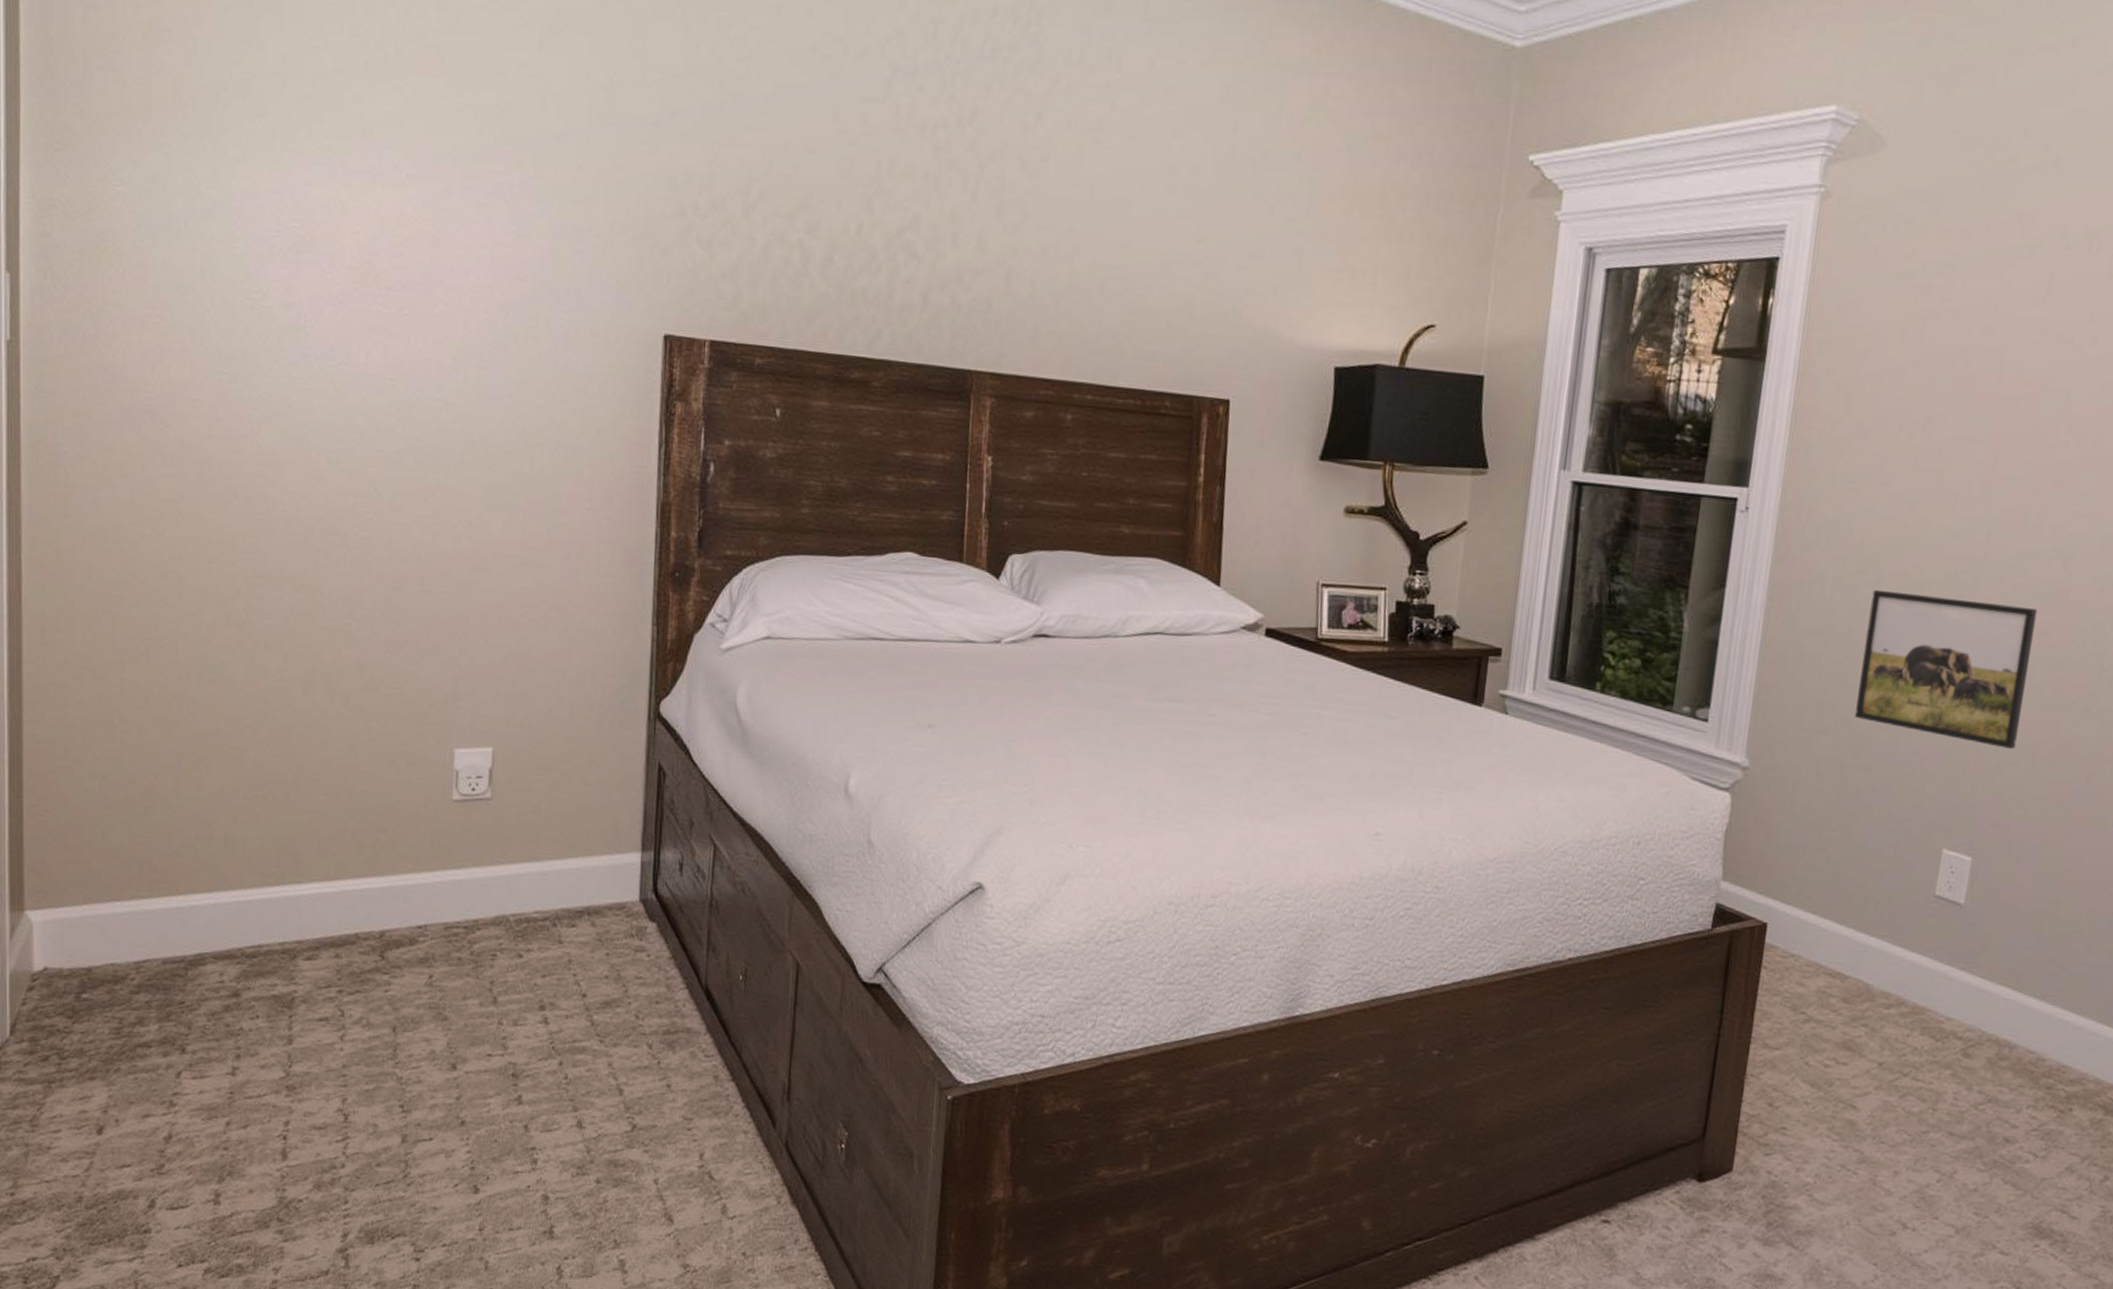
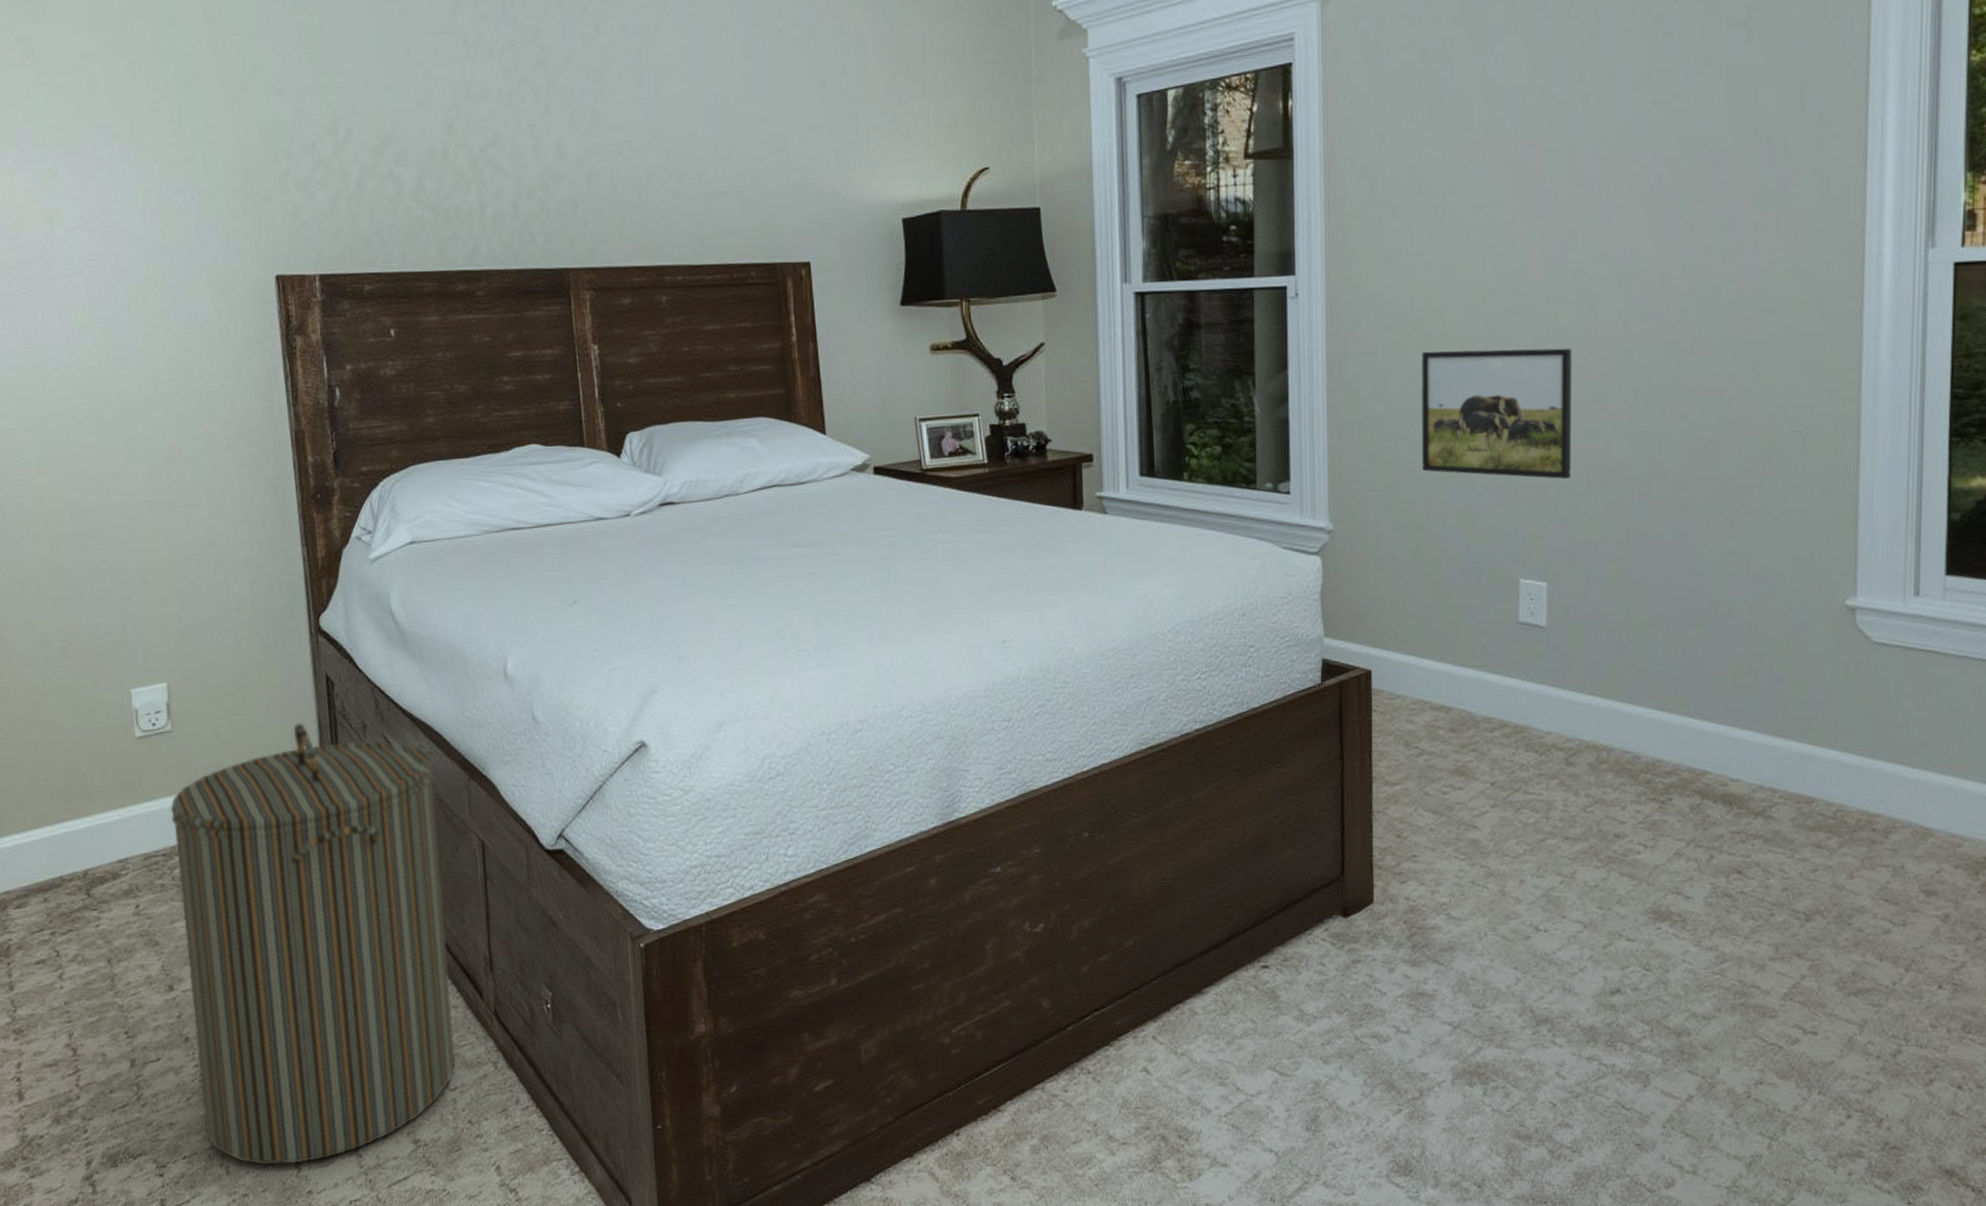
laundry hamper: none [469,809,758,1270] -> present [170,722,456,1166]

